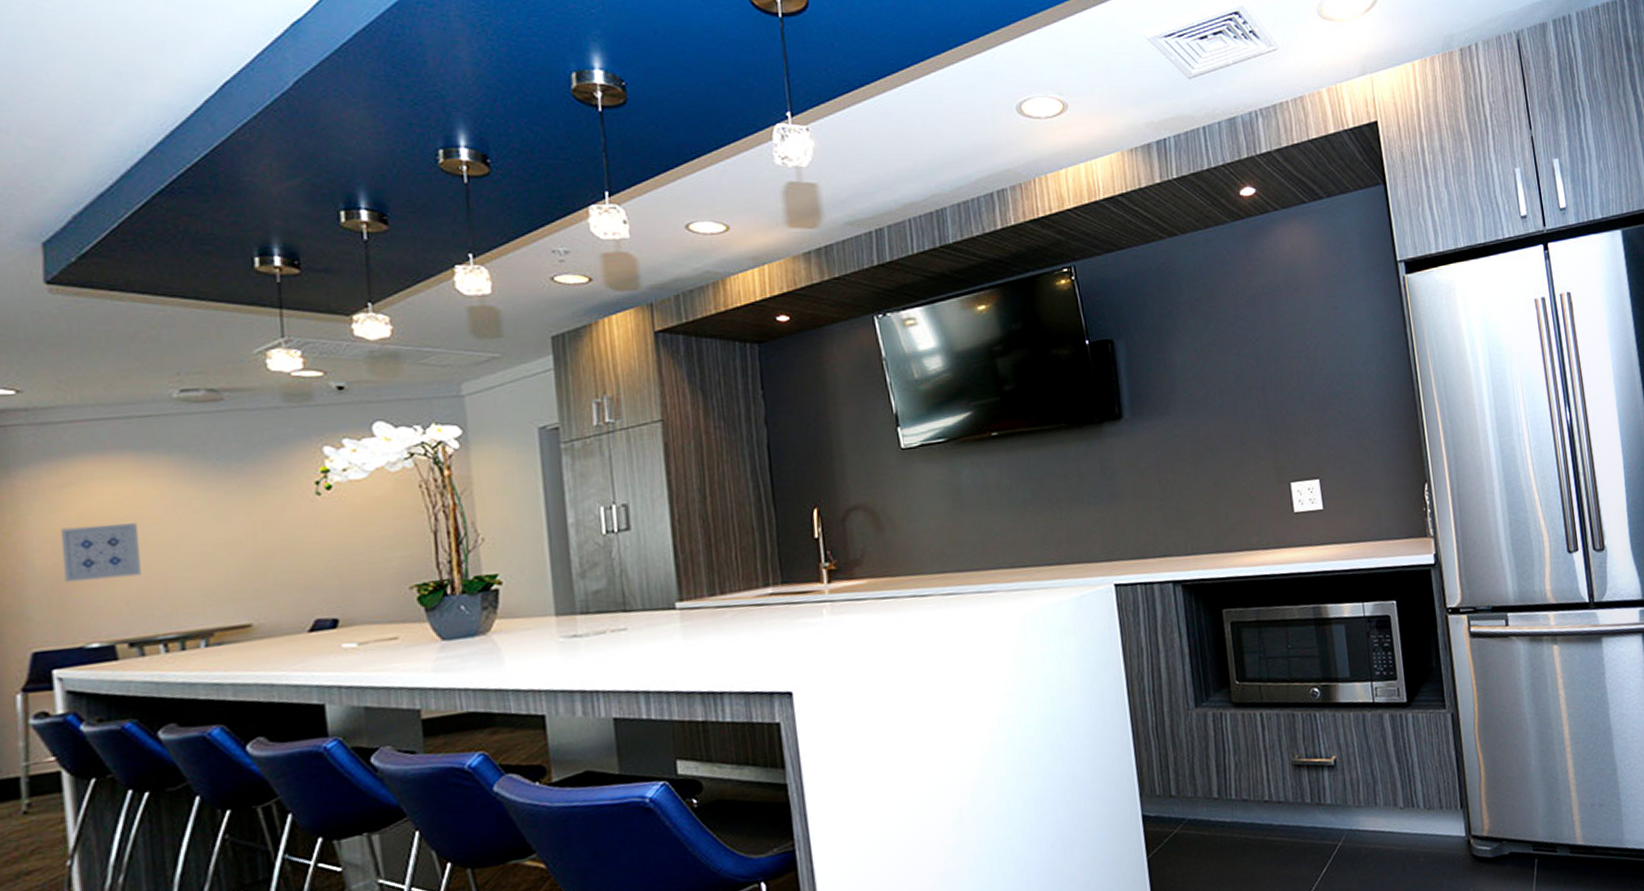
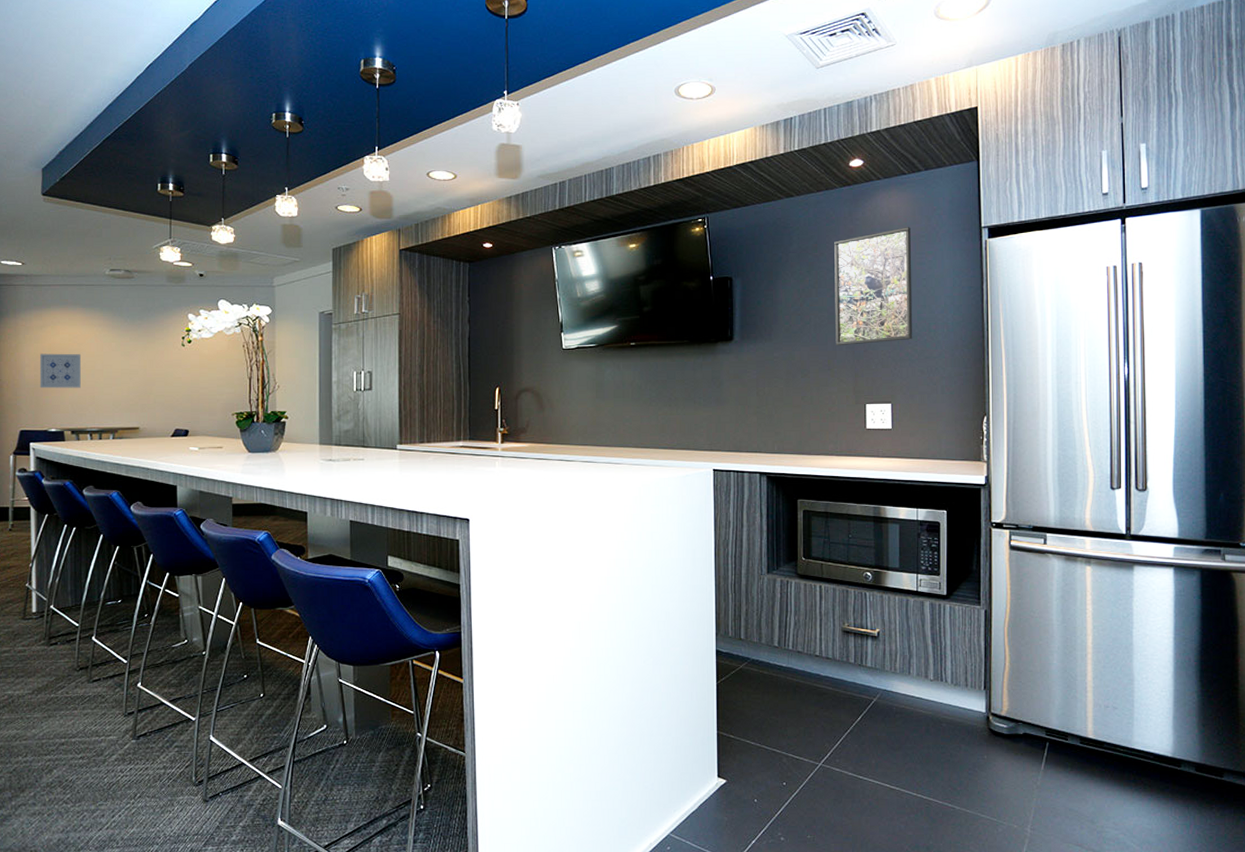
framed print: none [1232,265,1336,415] -> present [834,227,913,346]

